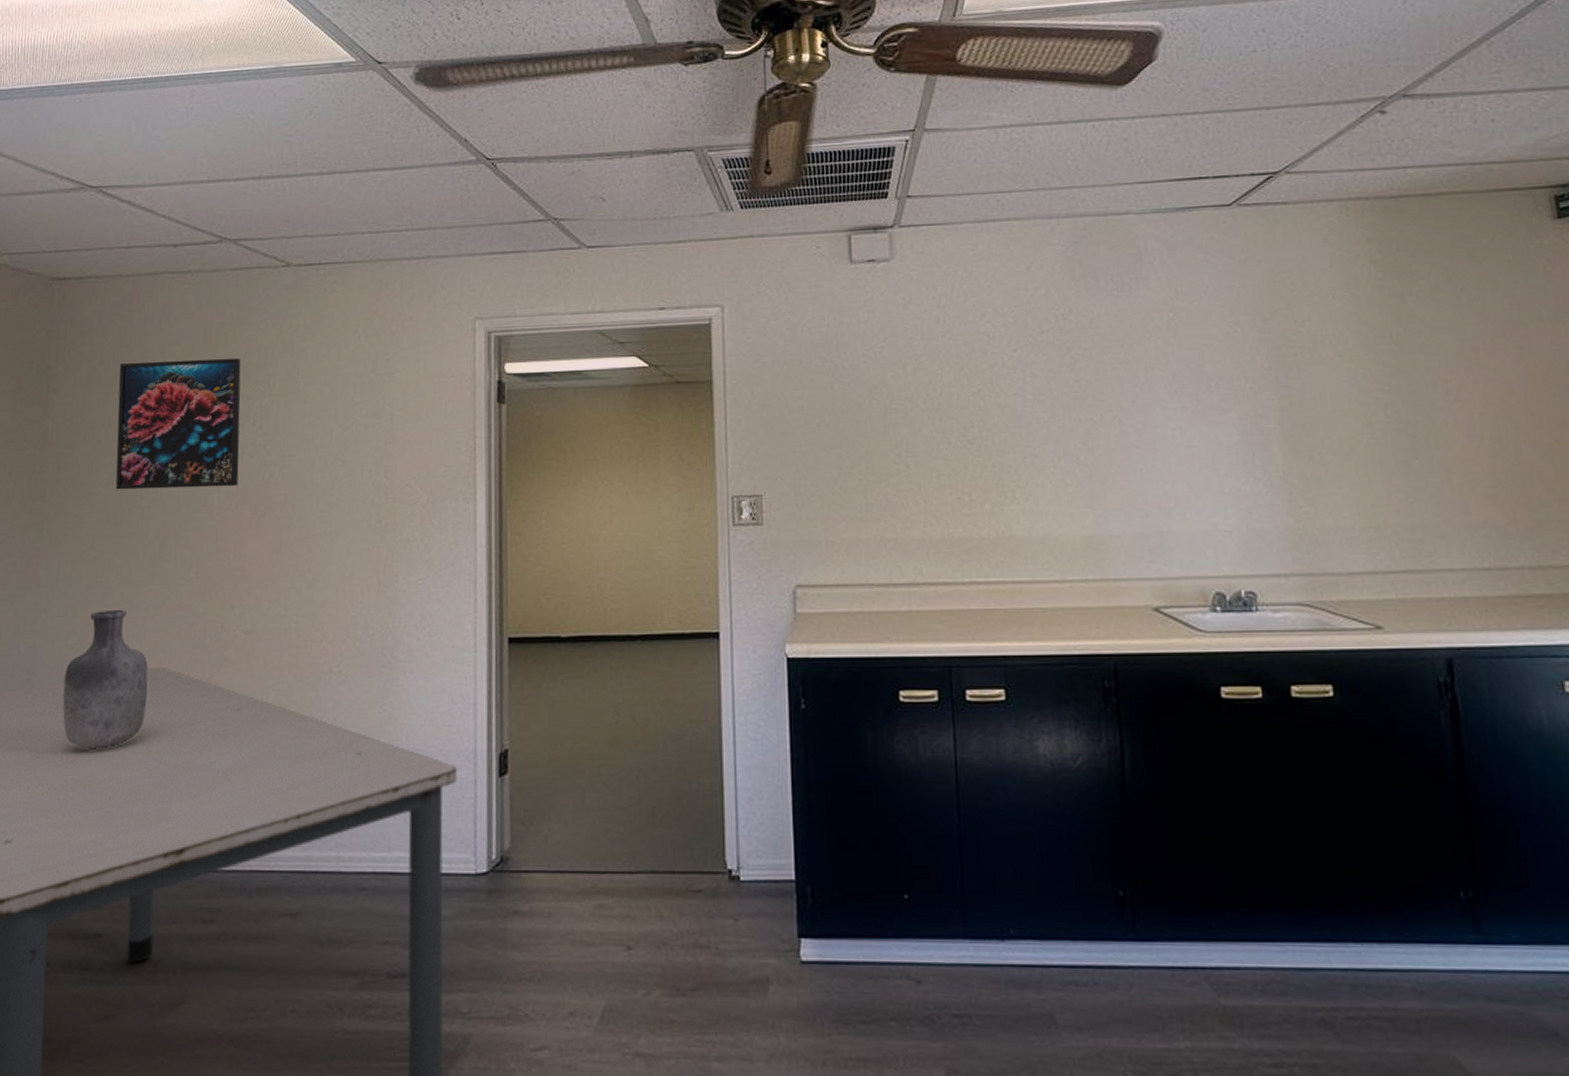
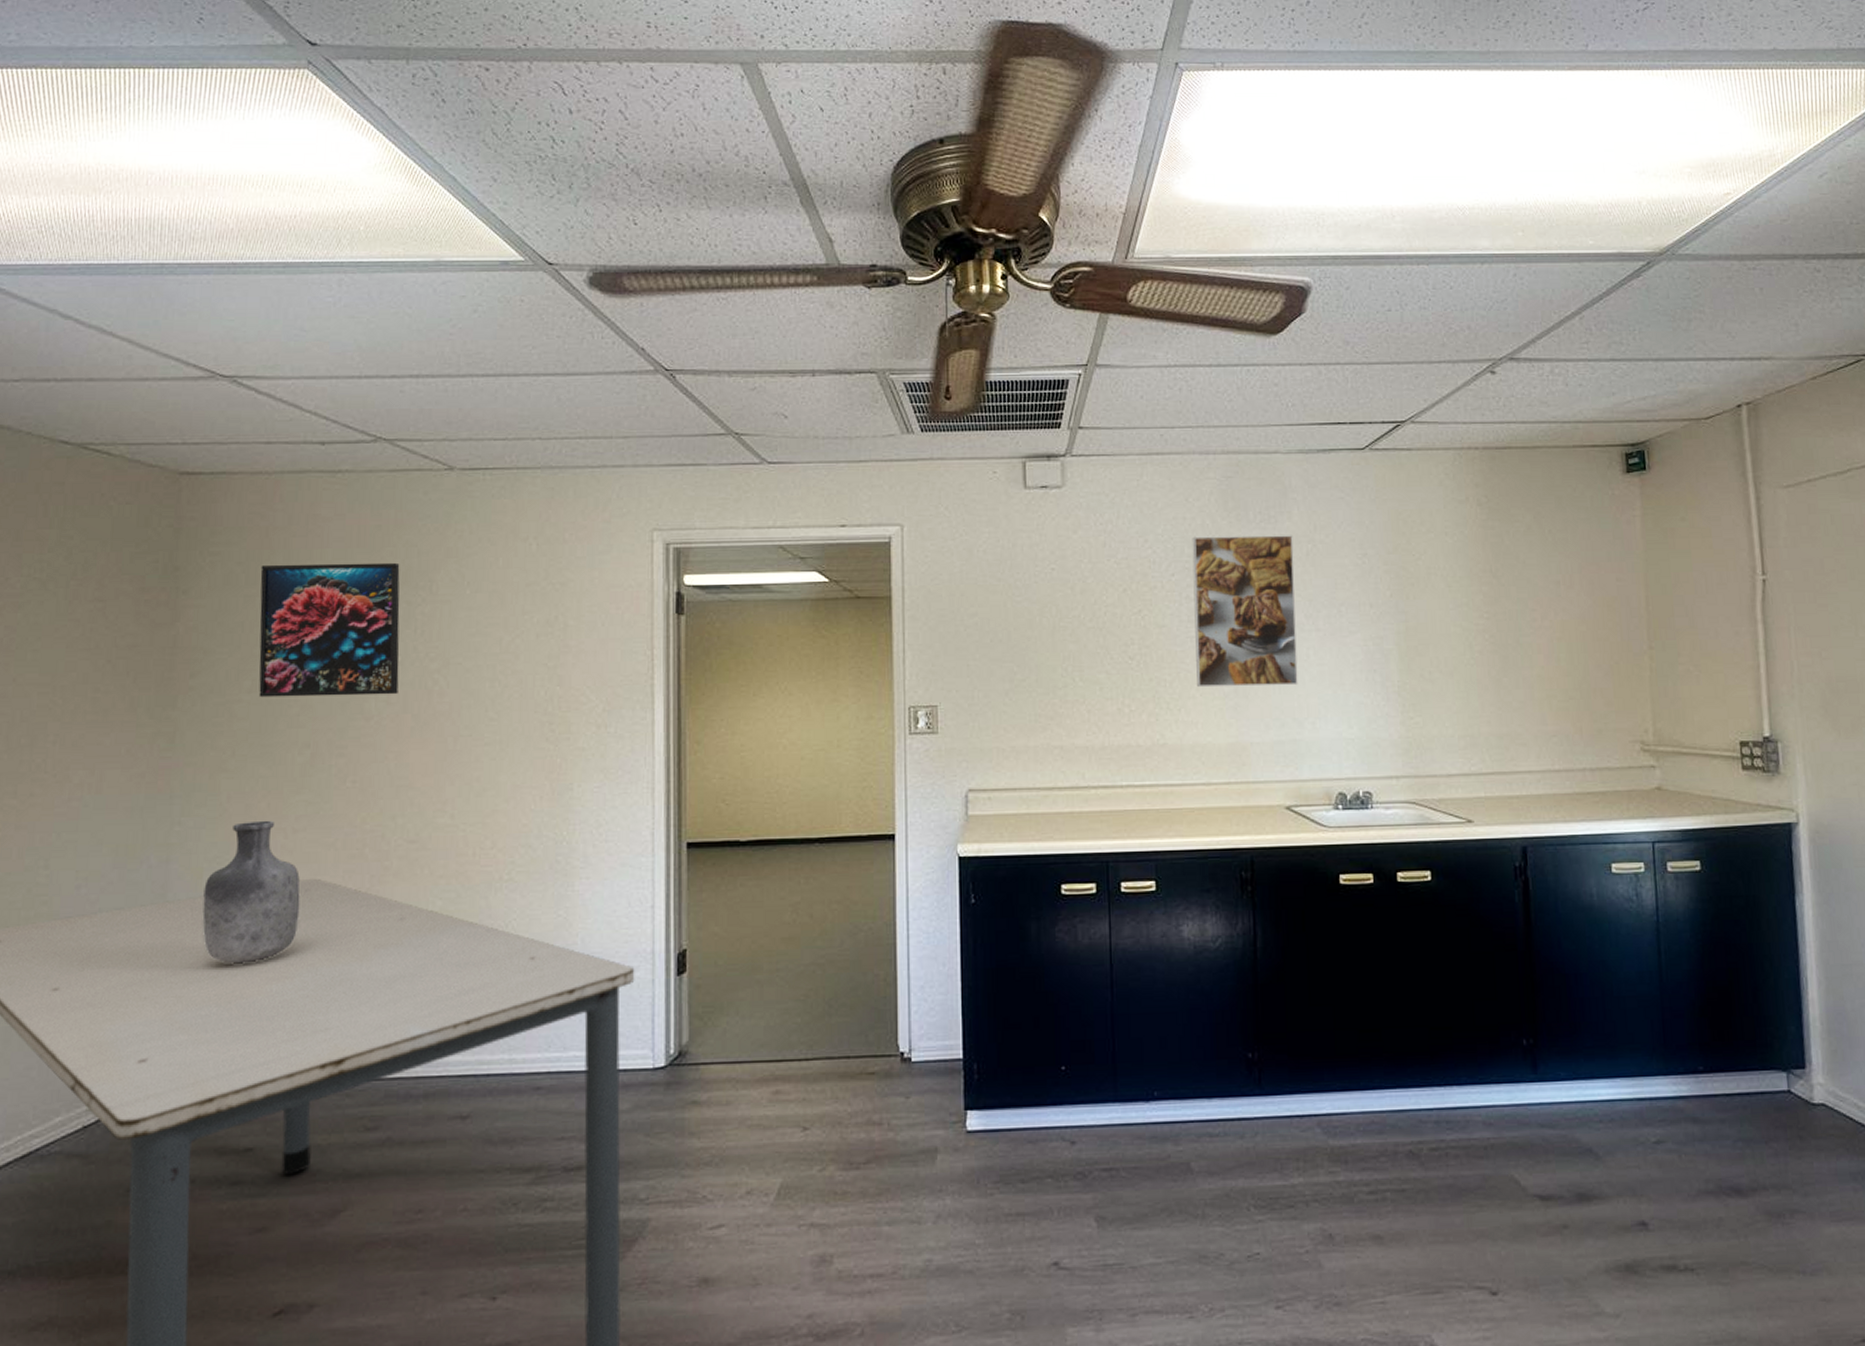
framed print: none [1035,303,1163,474] -> present [1192,535,1298,688]

